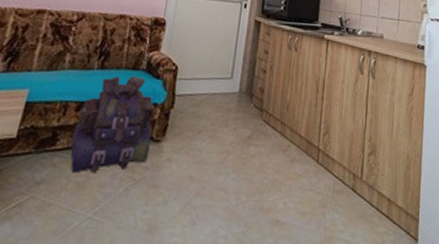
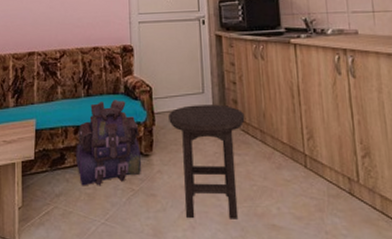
stool: none [189,90,269,214] -> present [168,104,245,219]

